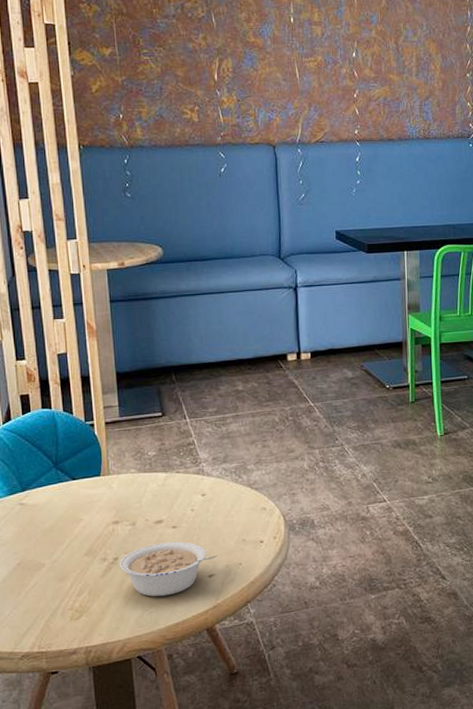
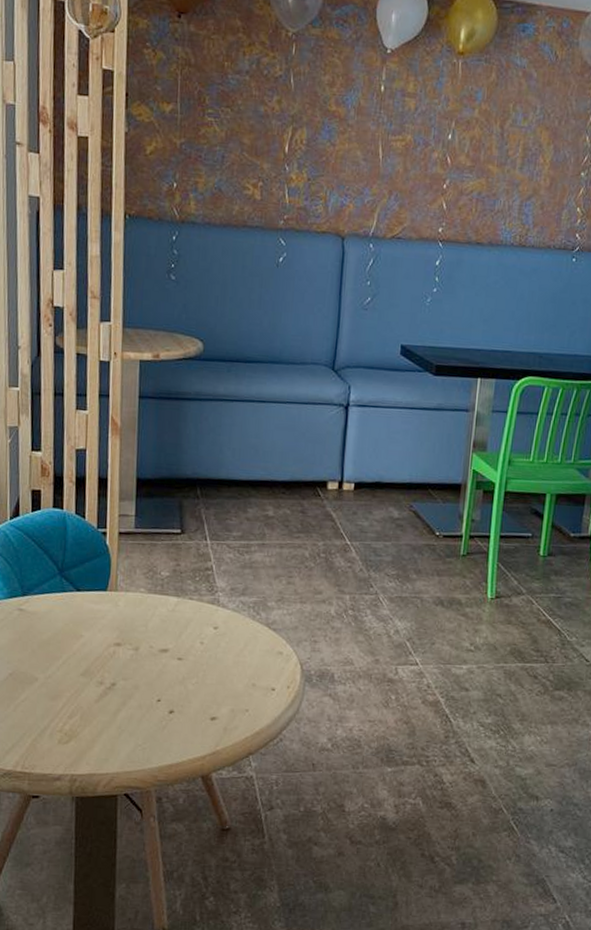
legume: present [119,541,218,597] -> none [116,674,223,733]

